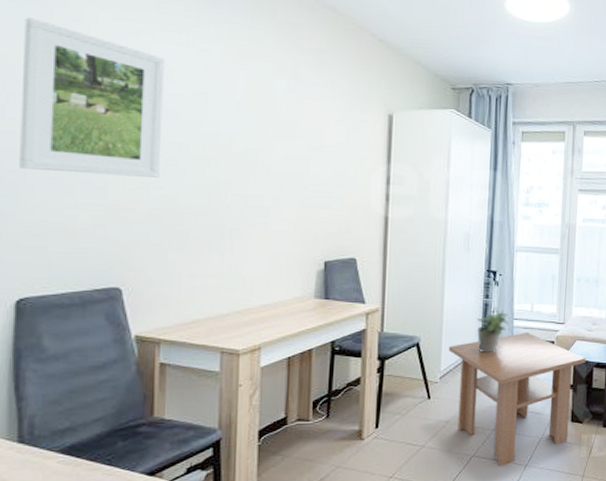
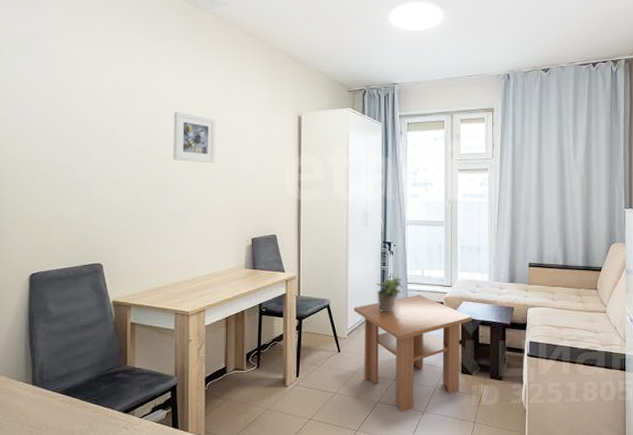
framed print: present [19,17,164,178] -> none [31,61,130,176]
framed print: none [222,98,282,167] -> present [173,112,216,163]

